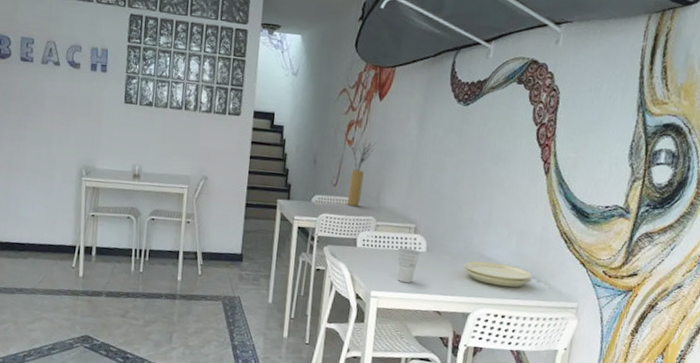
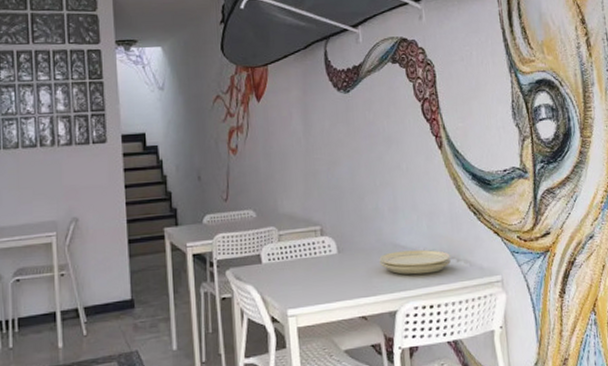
vase: present [347,138,376,207] -> none [237,144,262,220]
cup: present [397,248,420,284] -> none [307,253,332,293]

